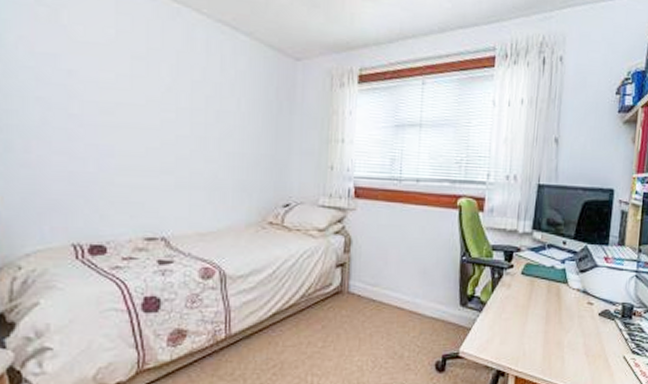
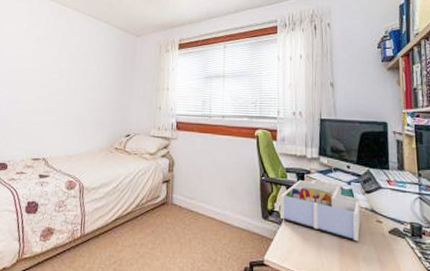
desk organizer: none [481,259,573,326] -> present [280,180,361,242]

